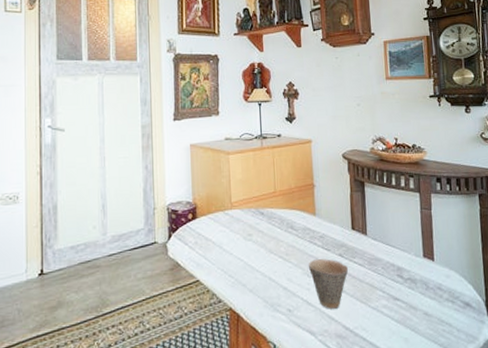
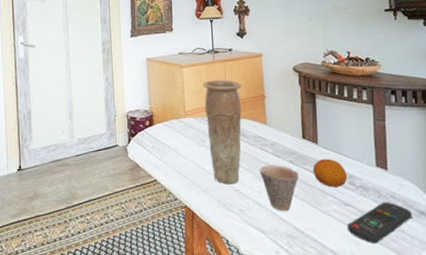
vase: none [250,167,291,283] -> present [203,79,242,185]
fruit: none [362,250,396,281] -> present [312,158,348,187]
remote control: none [396,294,458,340] -> present [347,202,412,244]

